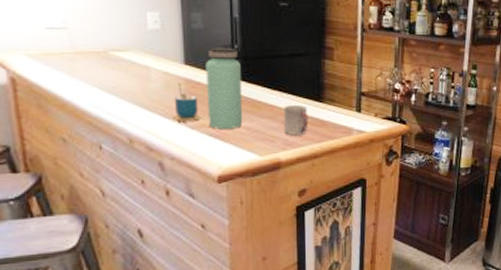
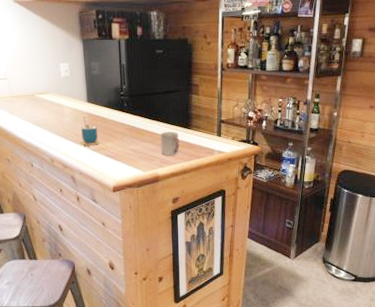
bottle: present [206,47,243,129] -> none [102,88,131,151]

